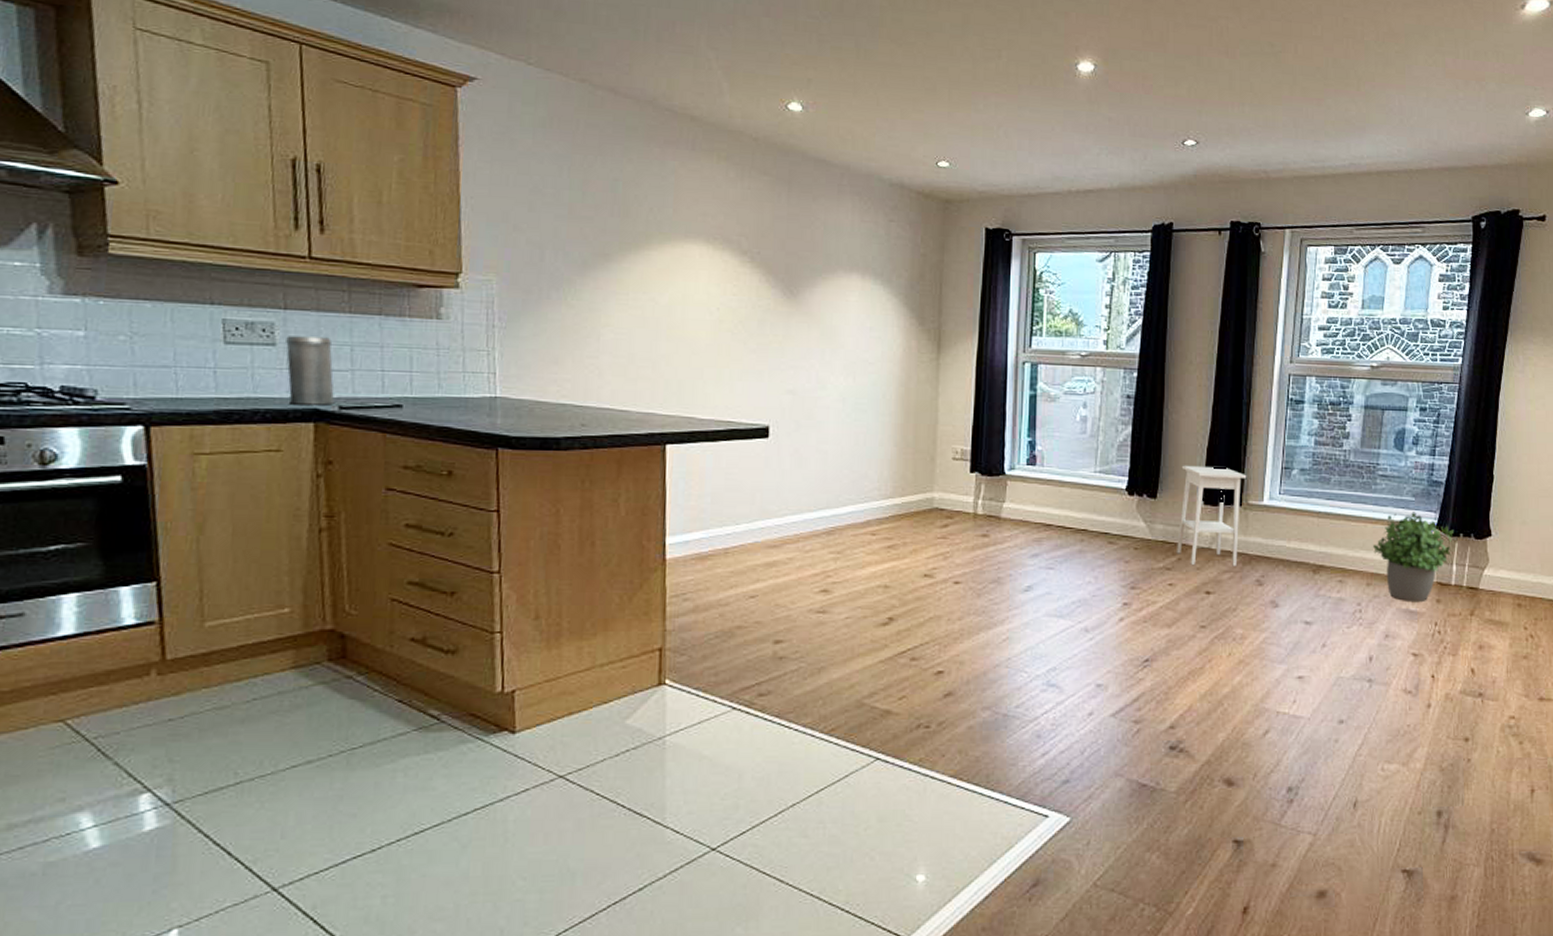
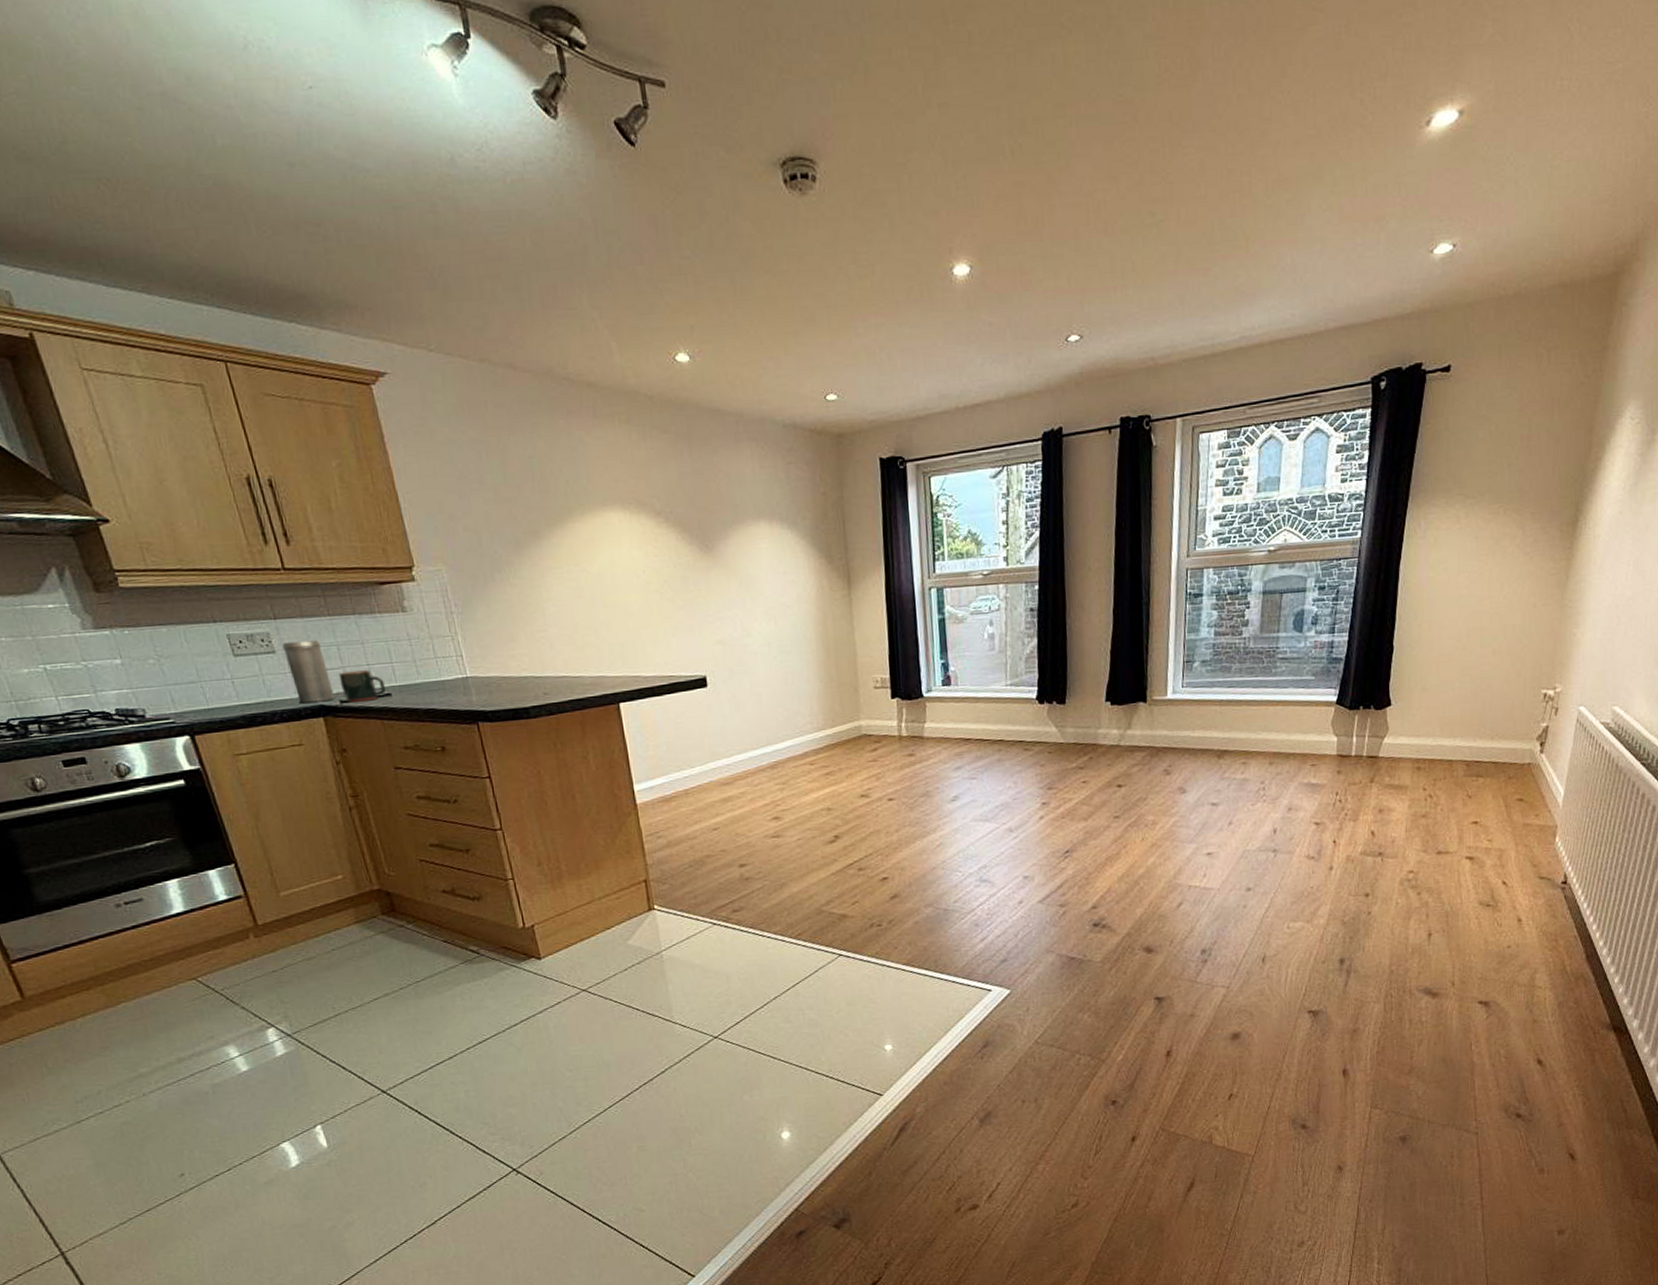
mug: none [344,375,398,410] -> present [338,670,387,703]
side table: present [1177,465,1247,567] -> none [1087,667,1150,763]
potted plant: present [1373,512,1454,603] -> none [1275,690,1354,777]

